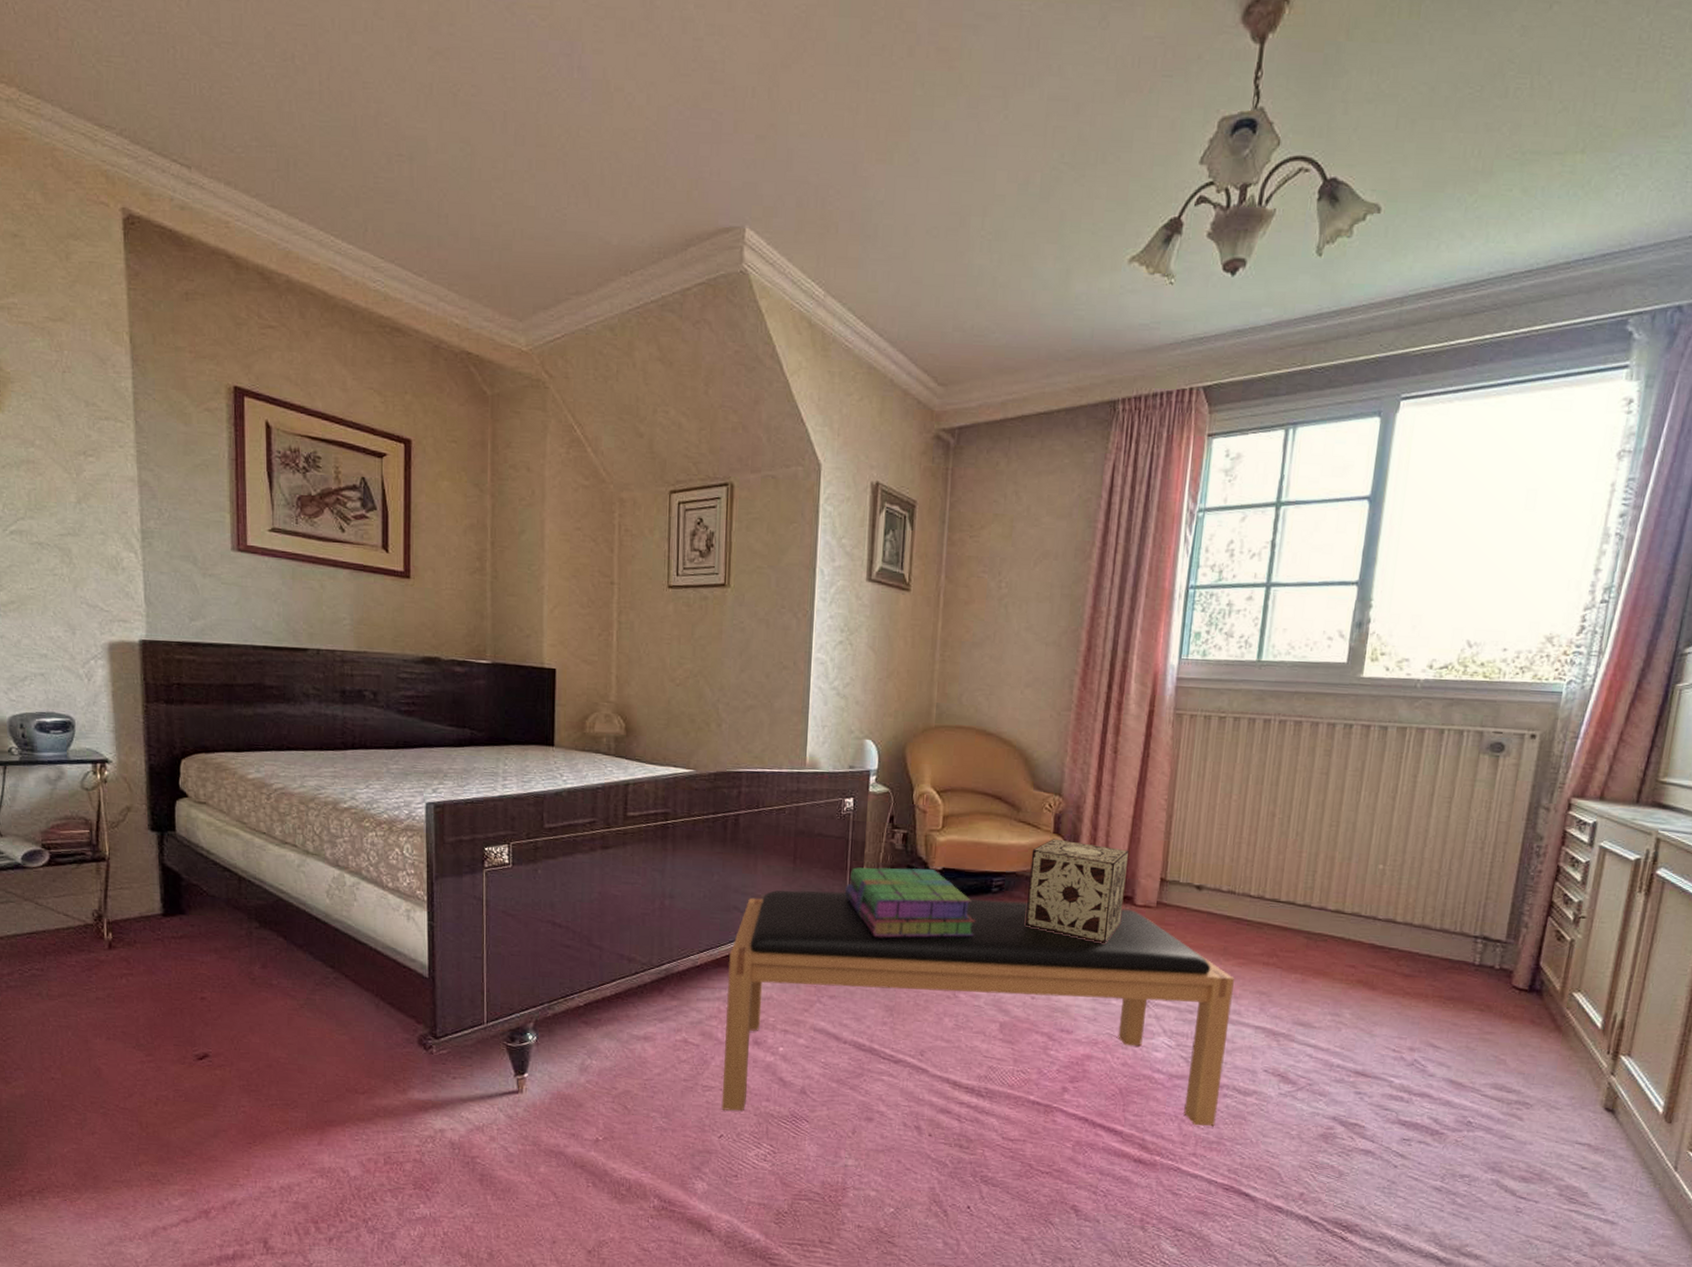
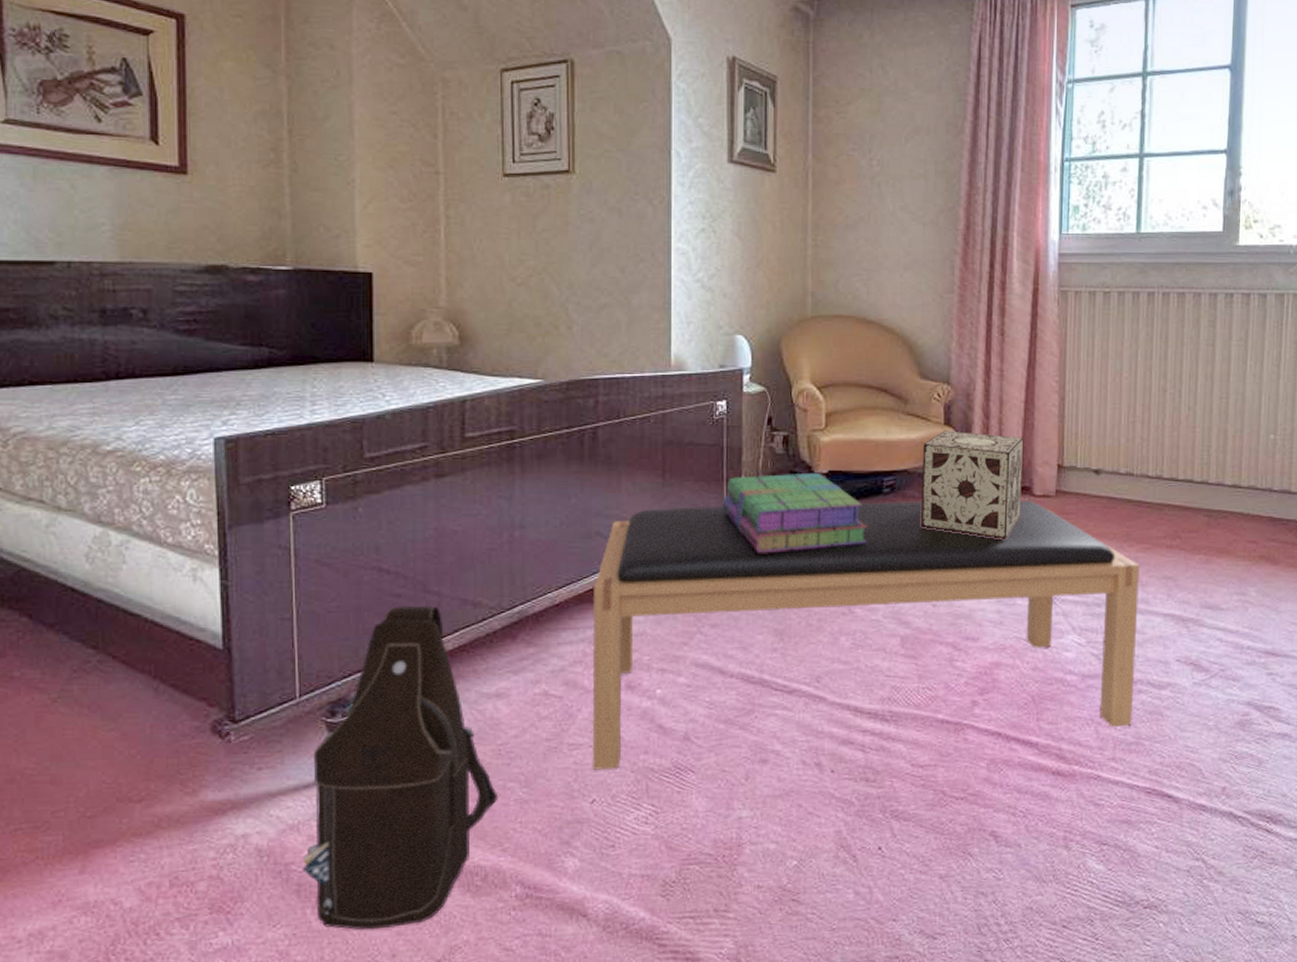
shoulder bag: none [485,956,643,1219] -> present [302,605,499,930]

